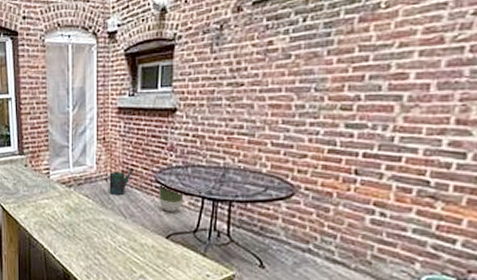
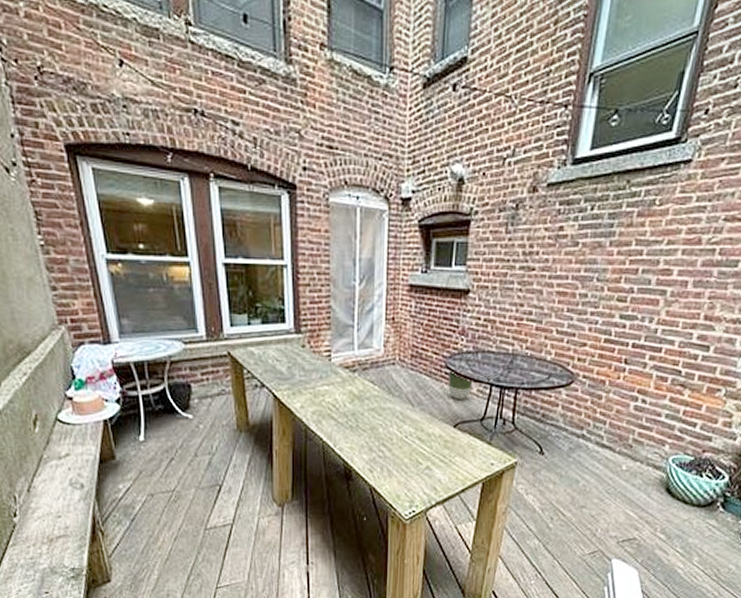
watering can: present [106,167,135,196] -> none [394,351,425,382]

